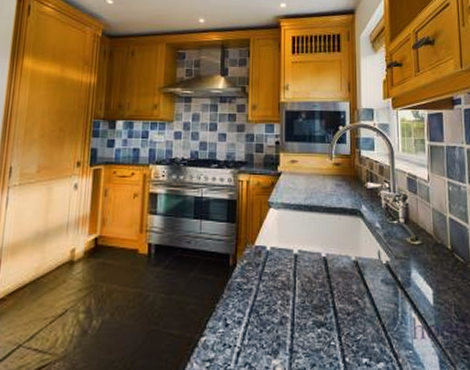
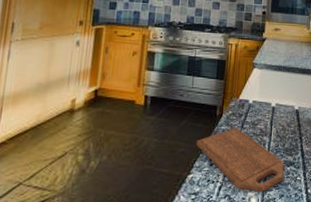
cutting board: none [207,279,314,361] -> present [196,127,285,193]

